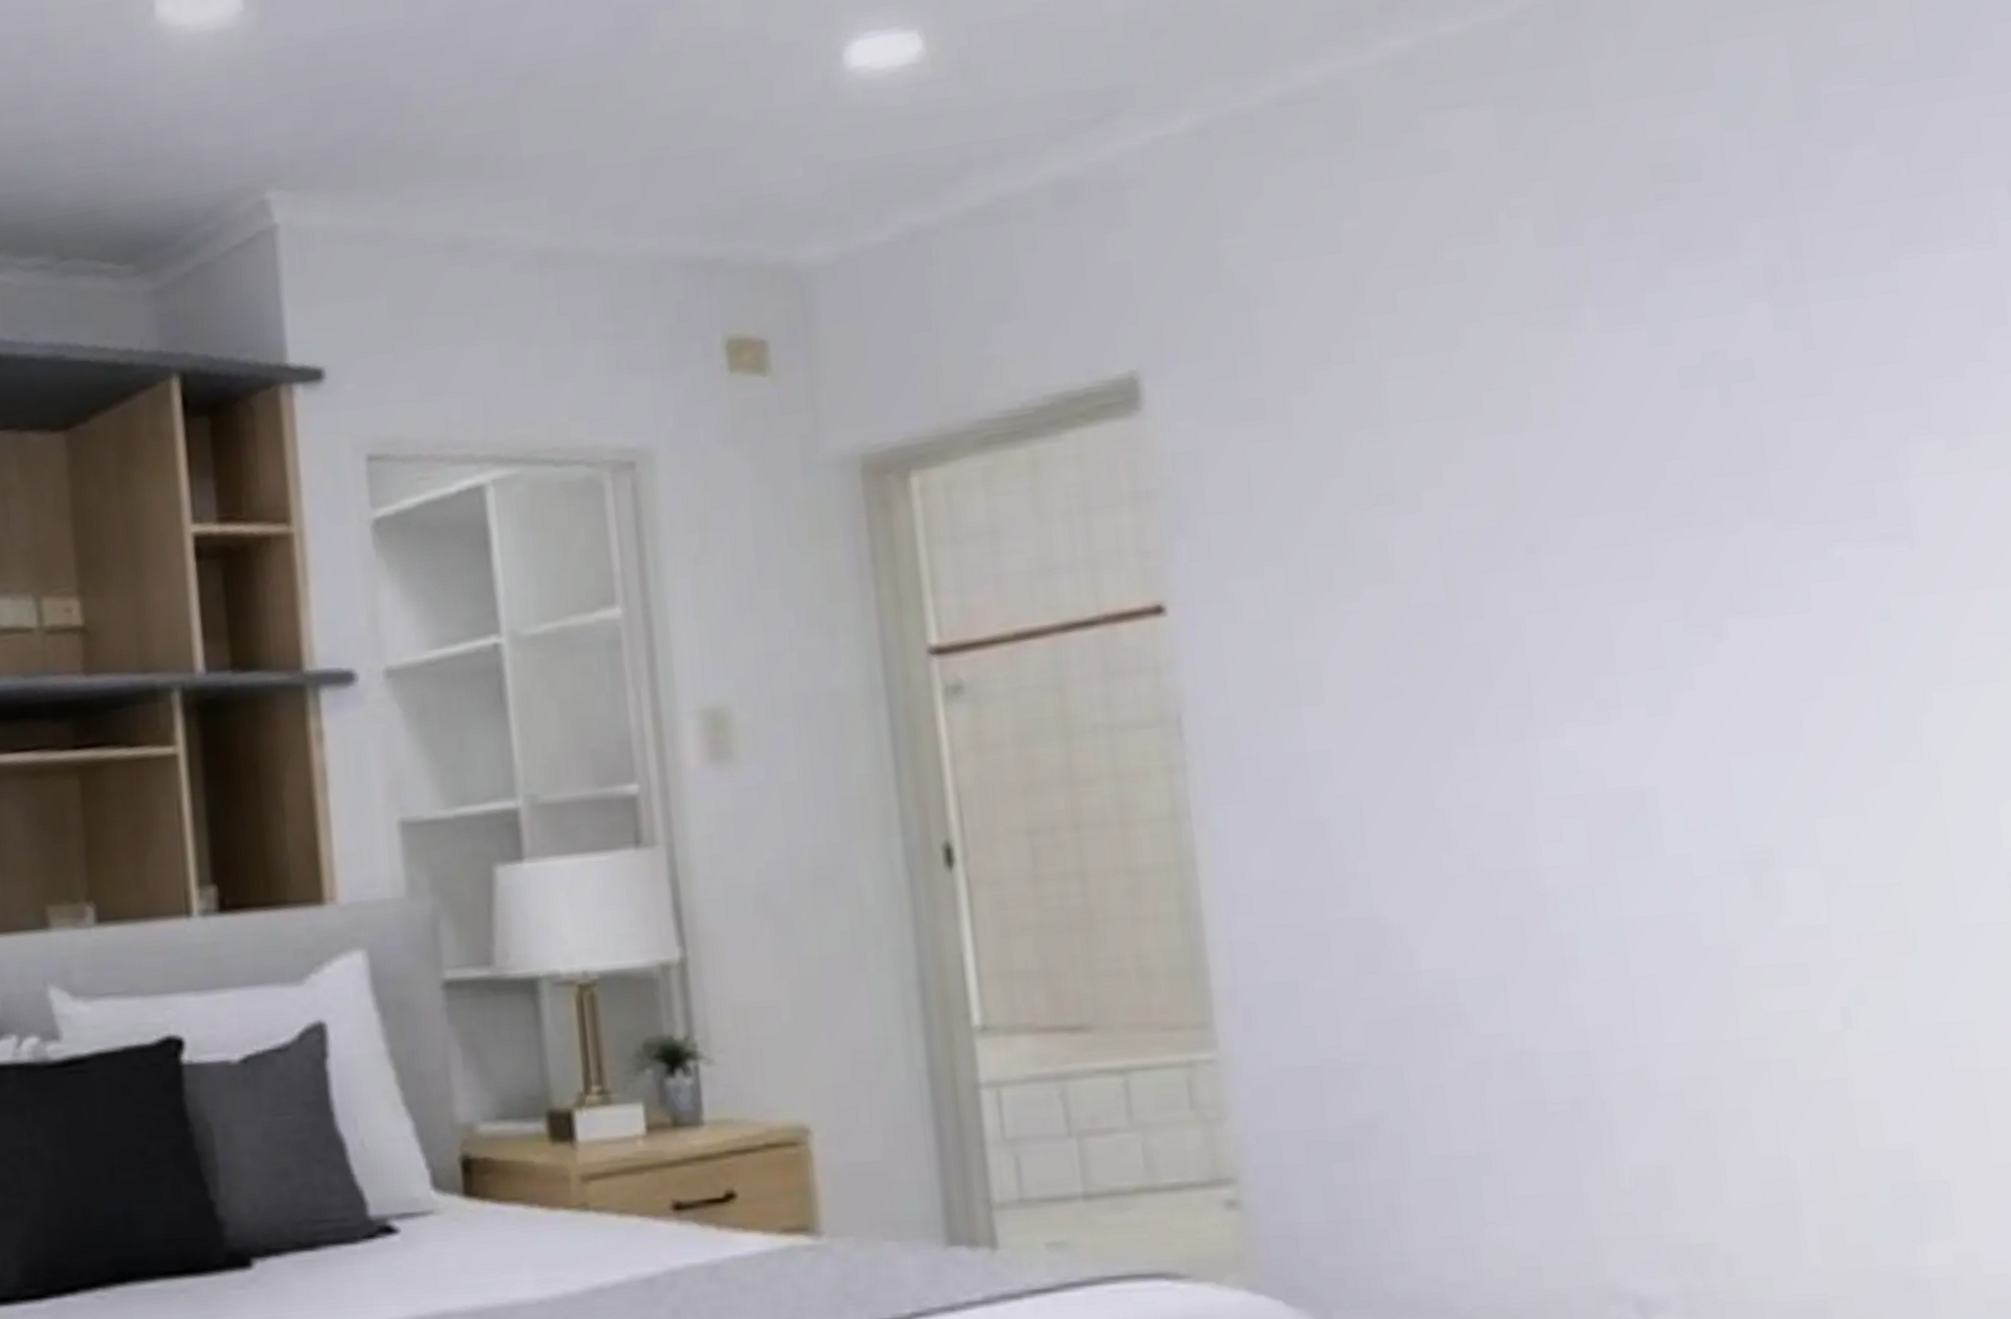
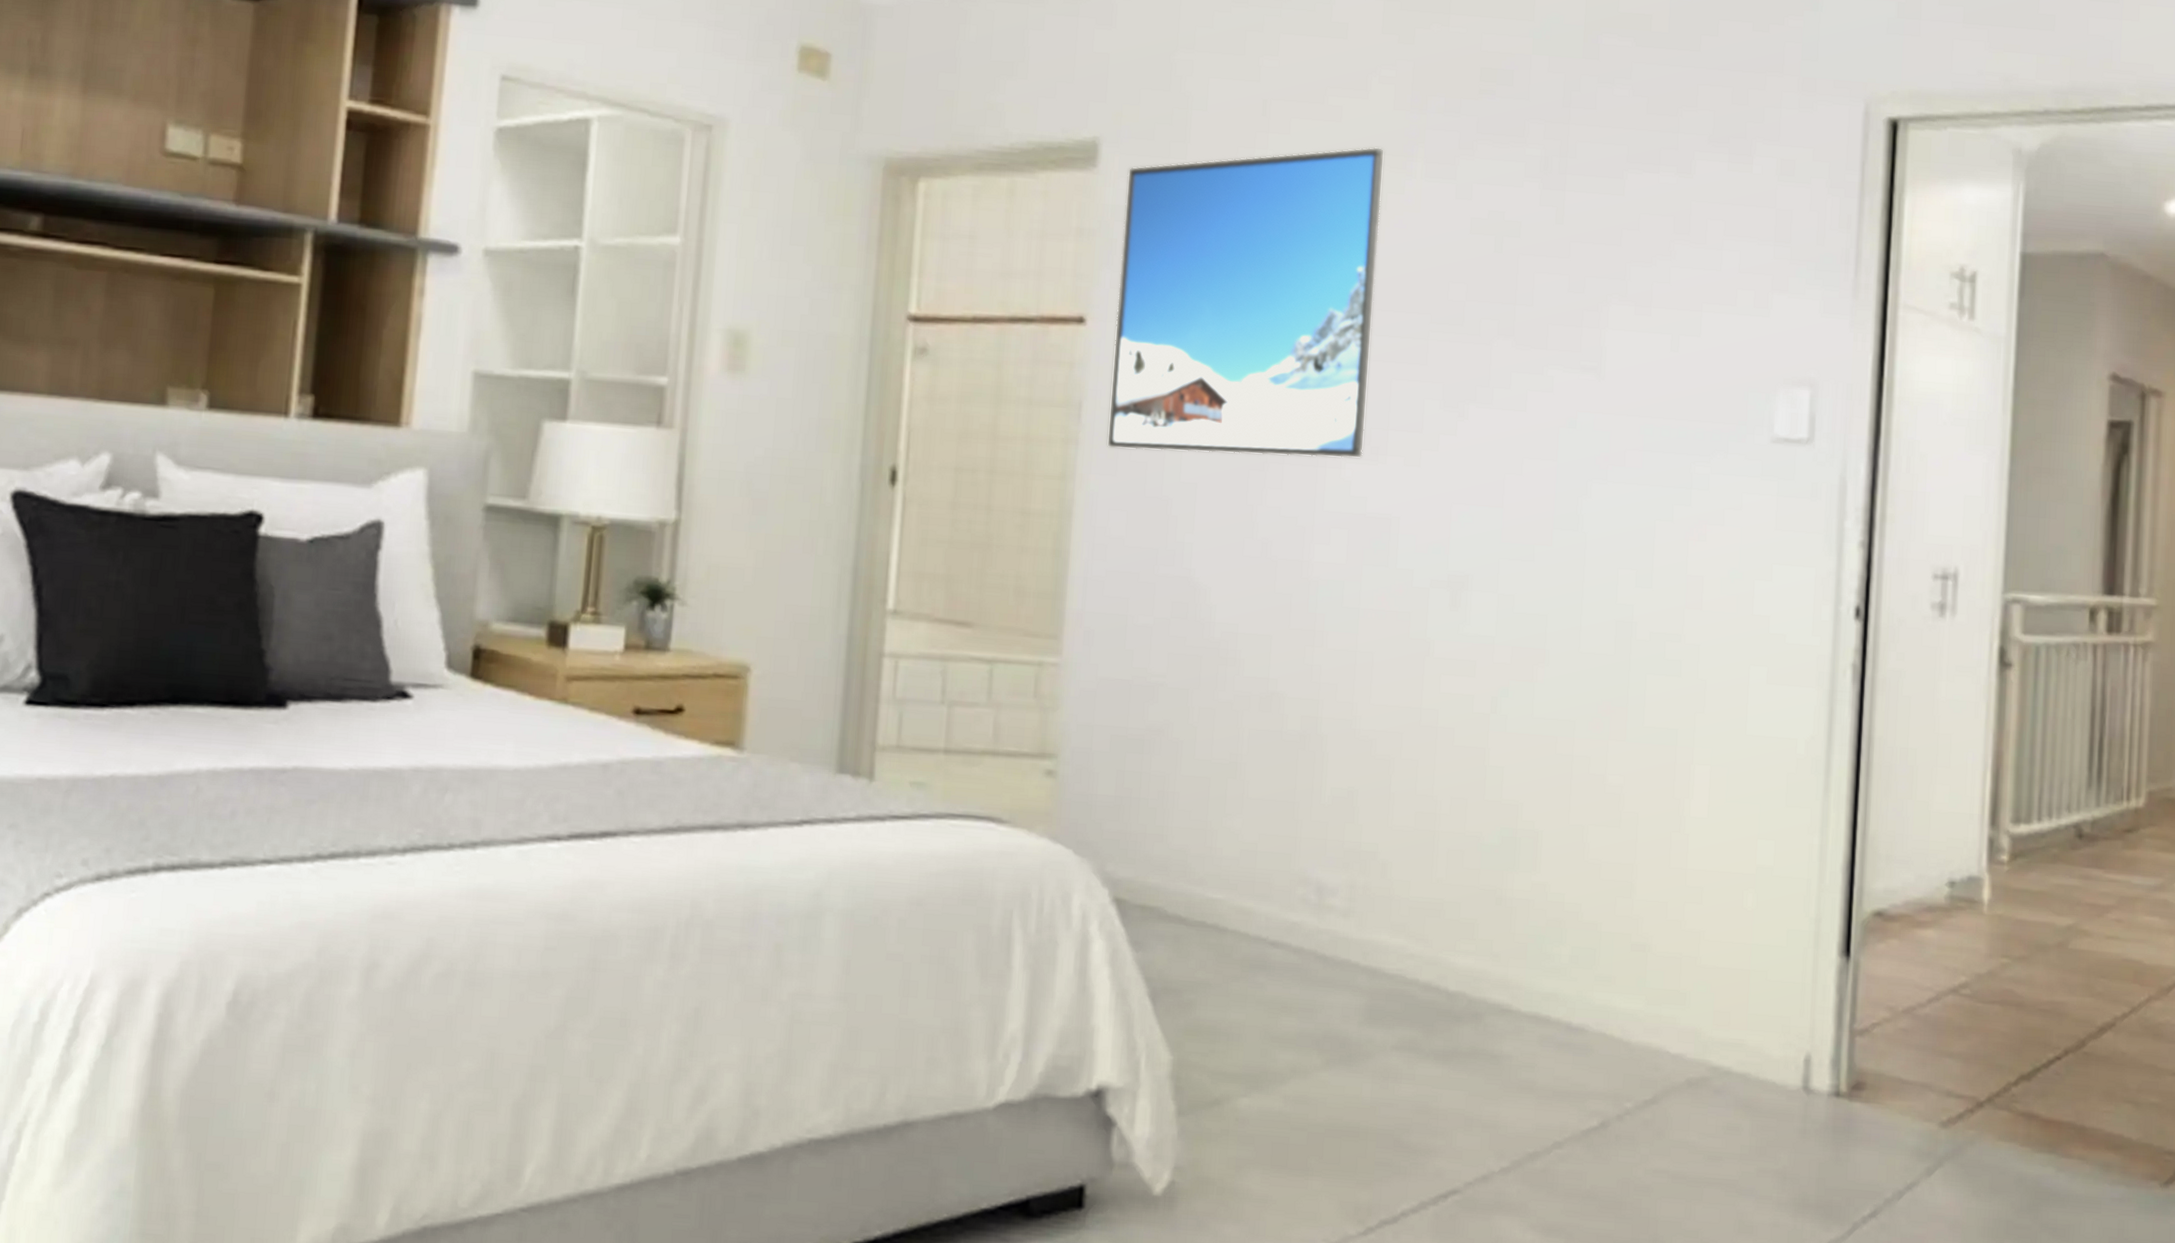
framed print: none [1184,302,1586,768] -> present [1106,147,1385,459]

